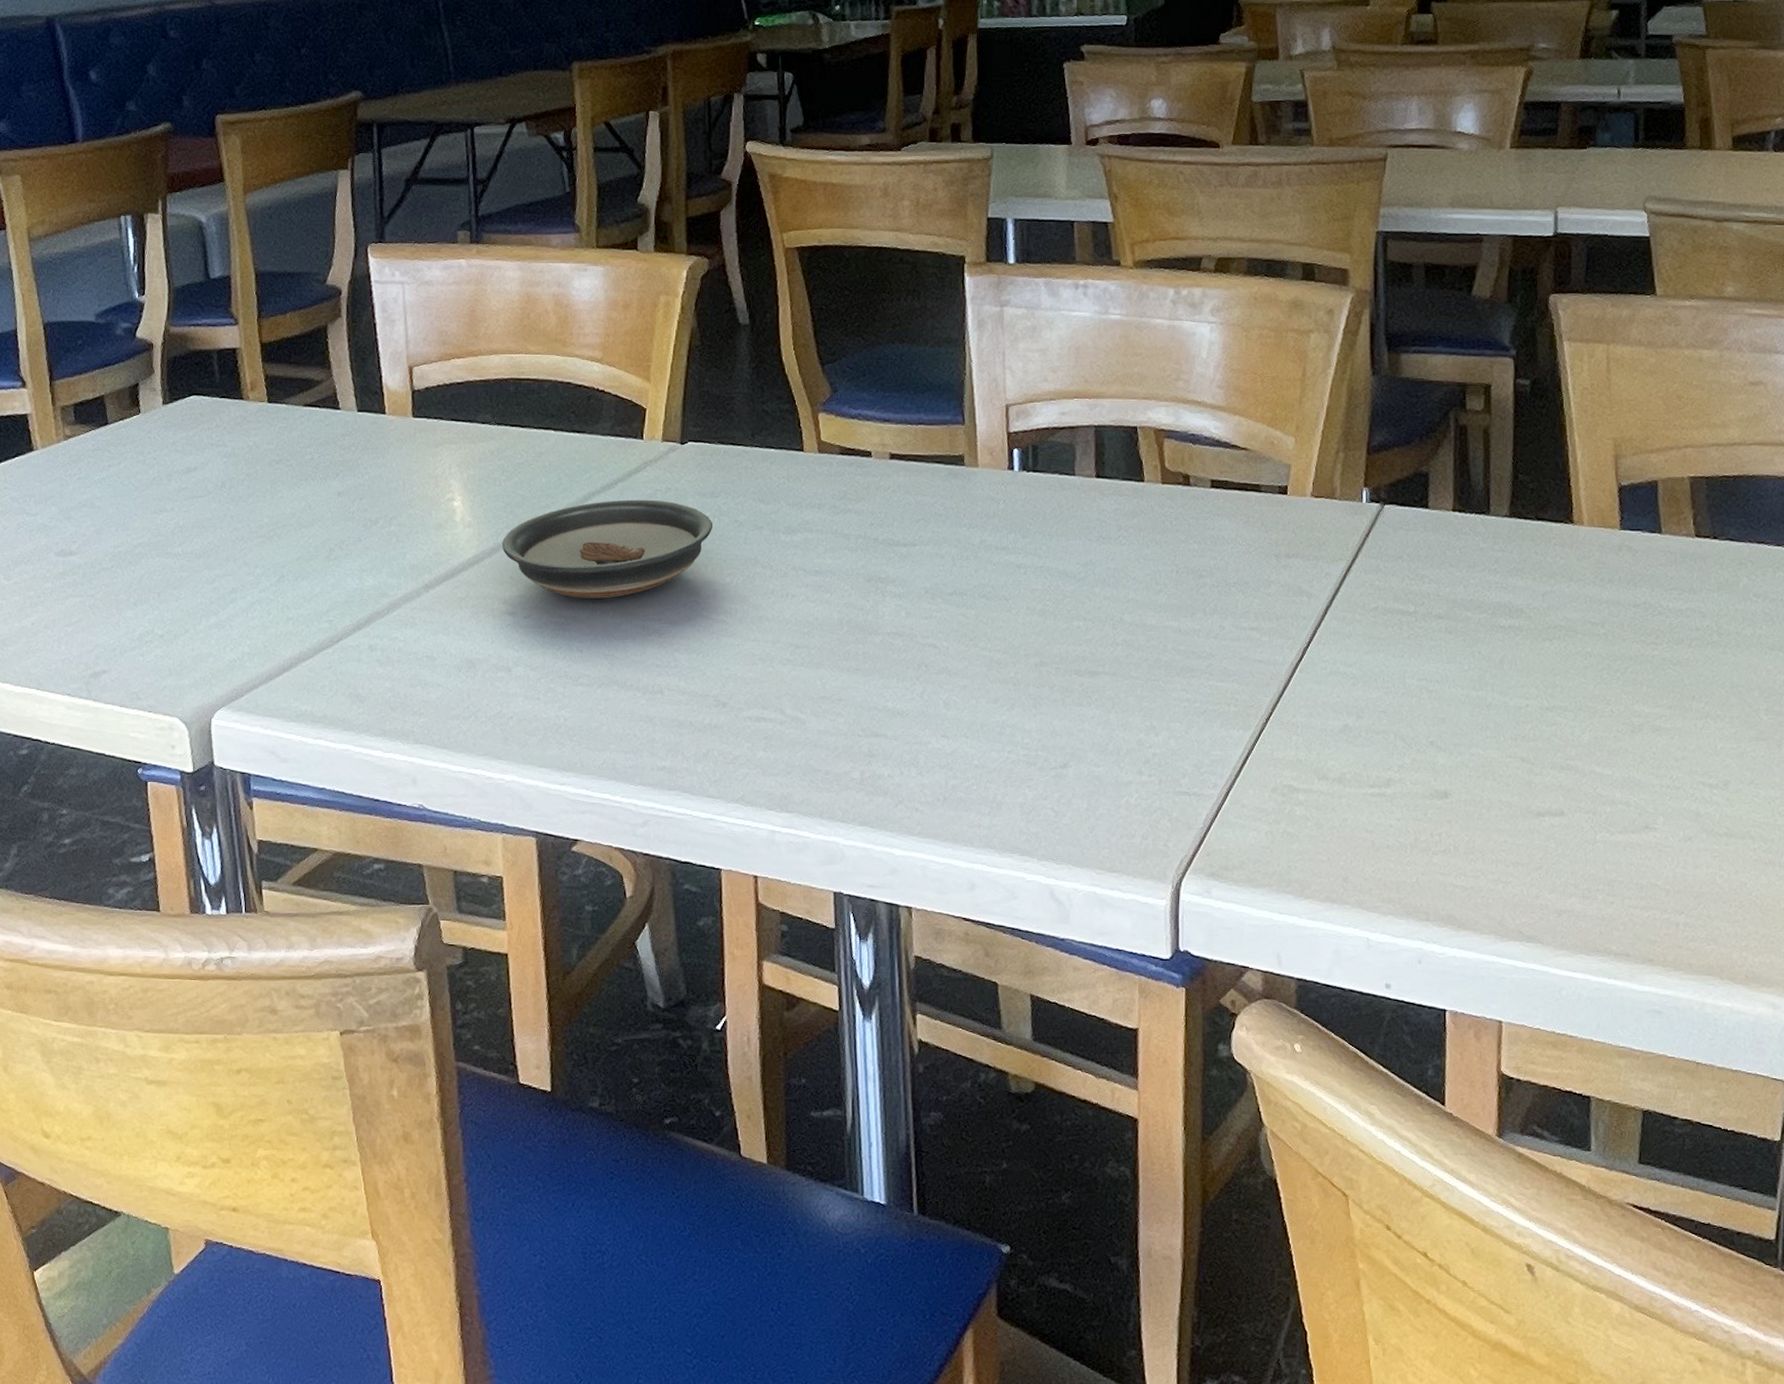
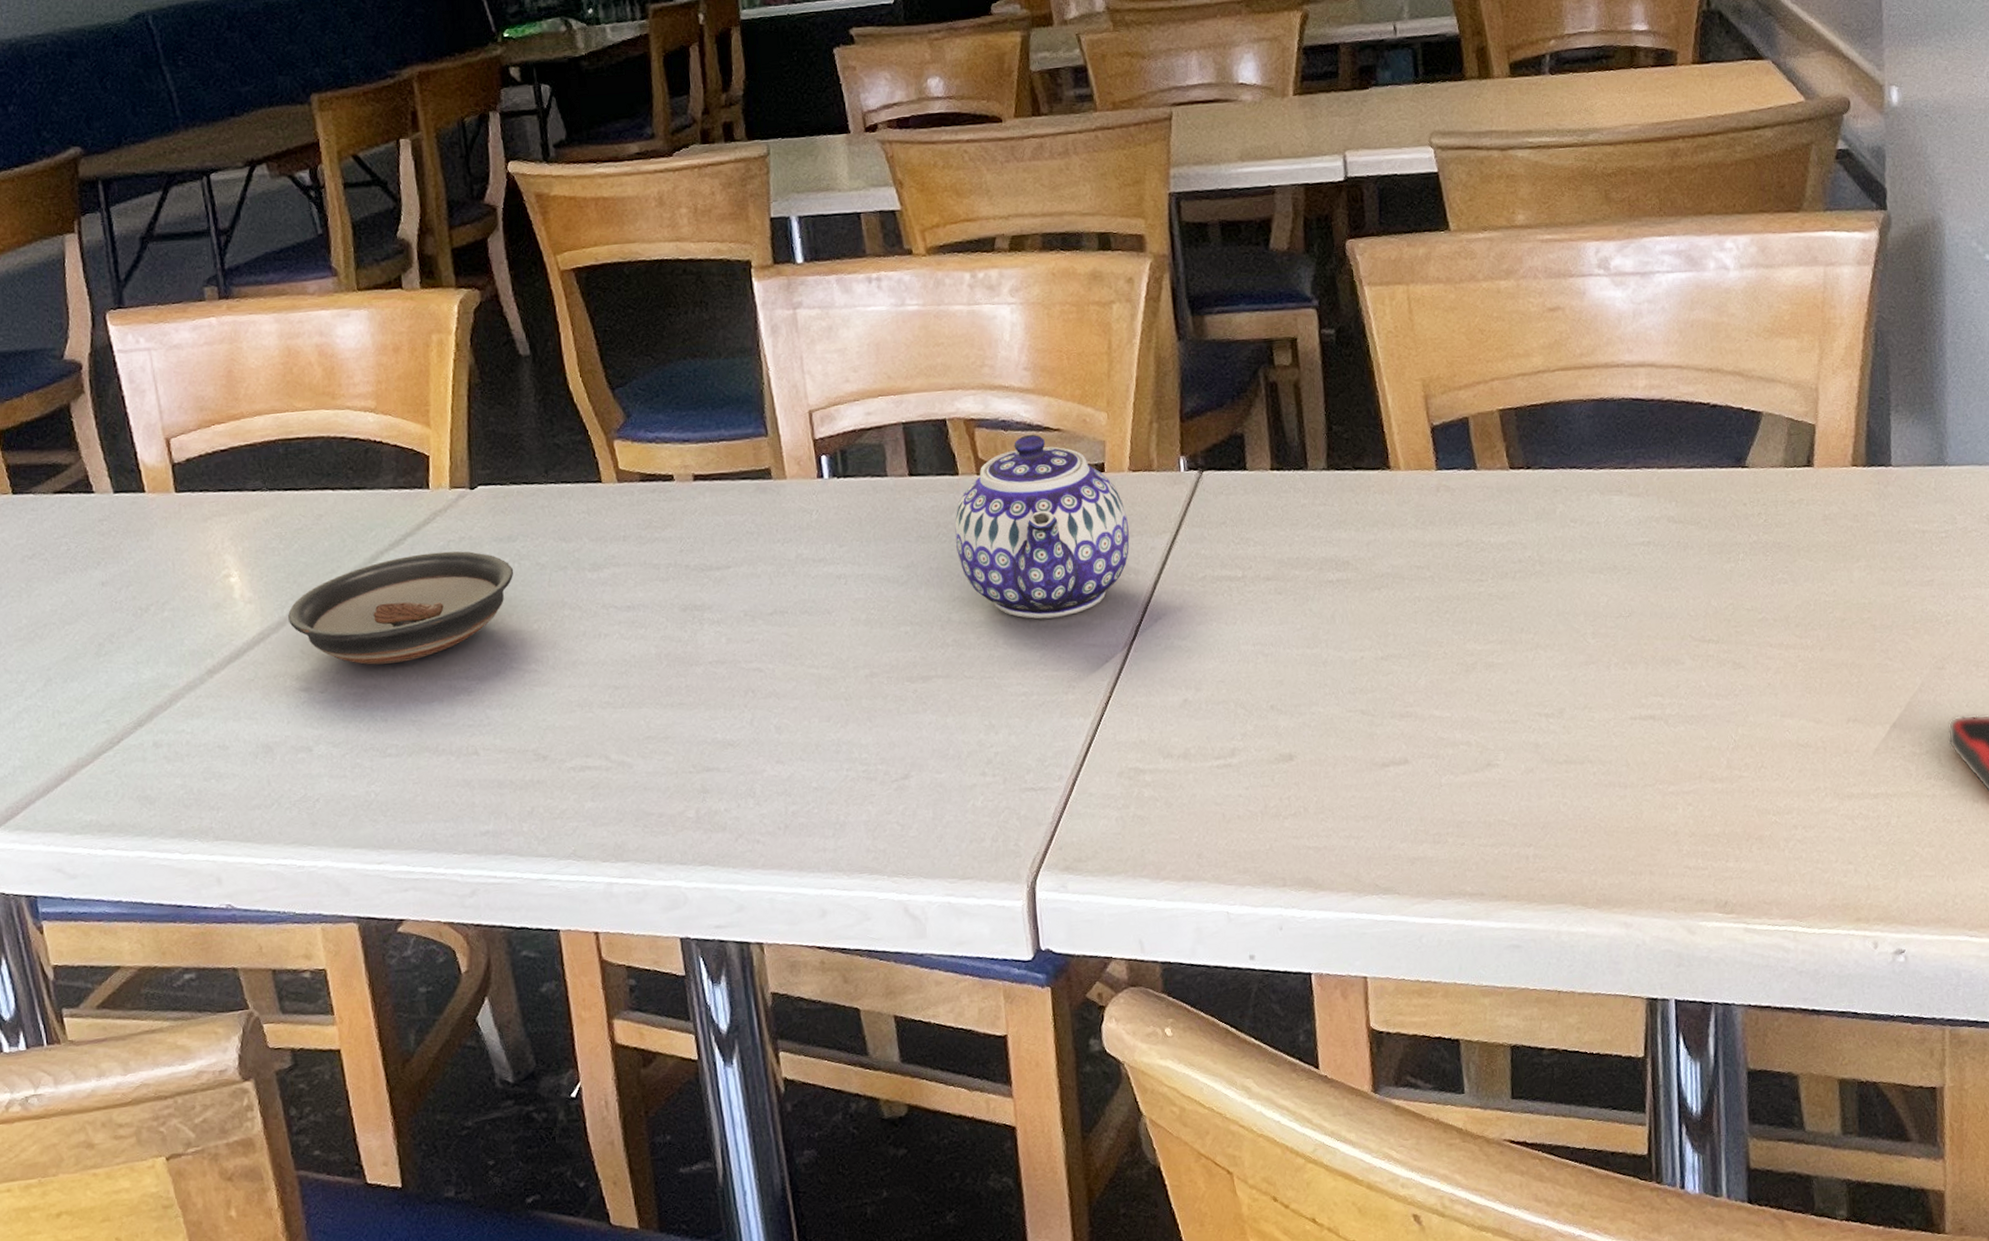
teapot: none [1135,450,1305,630] -> present [954,434,1130,620]

